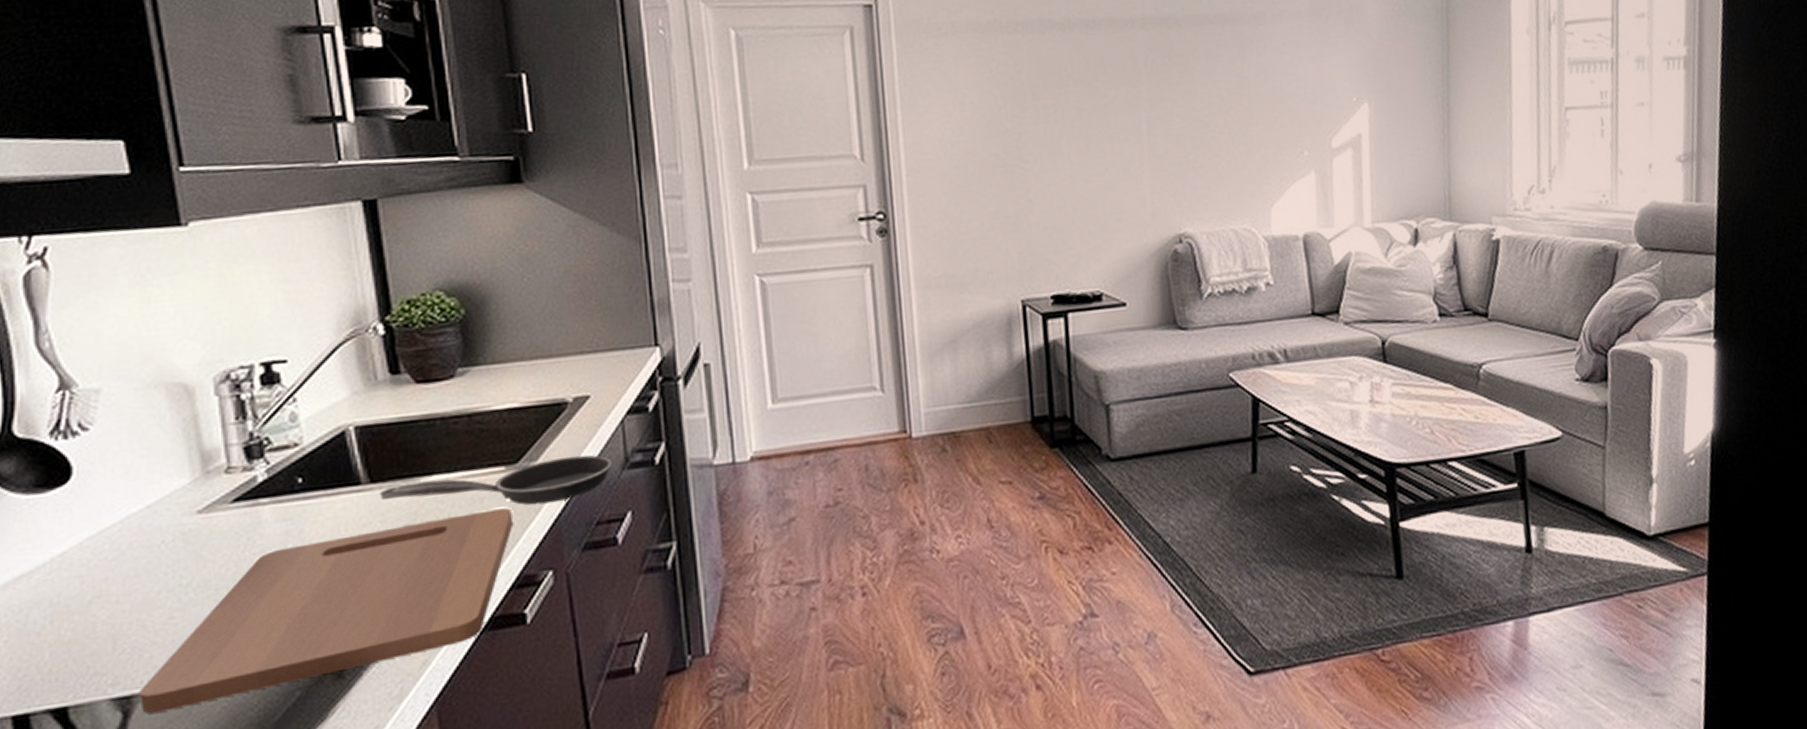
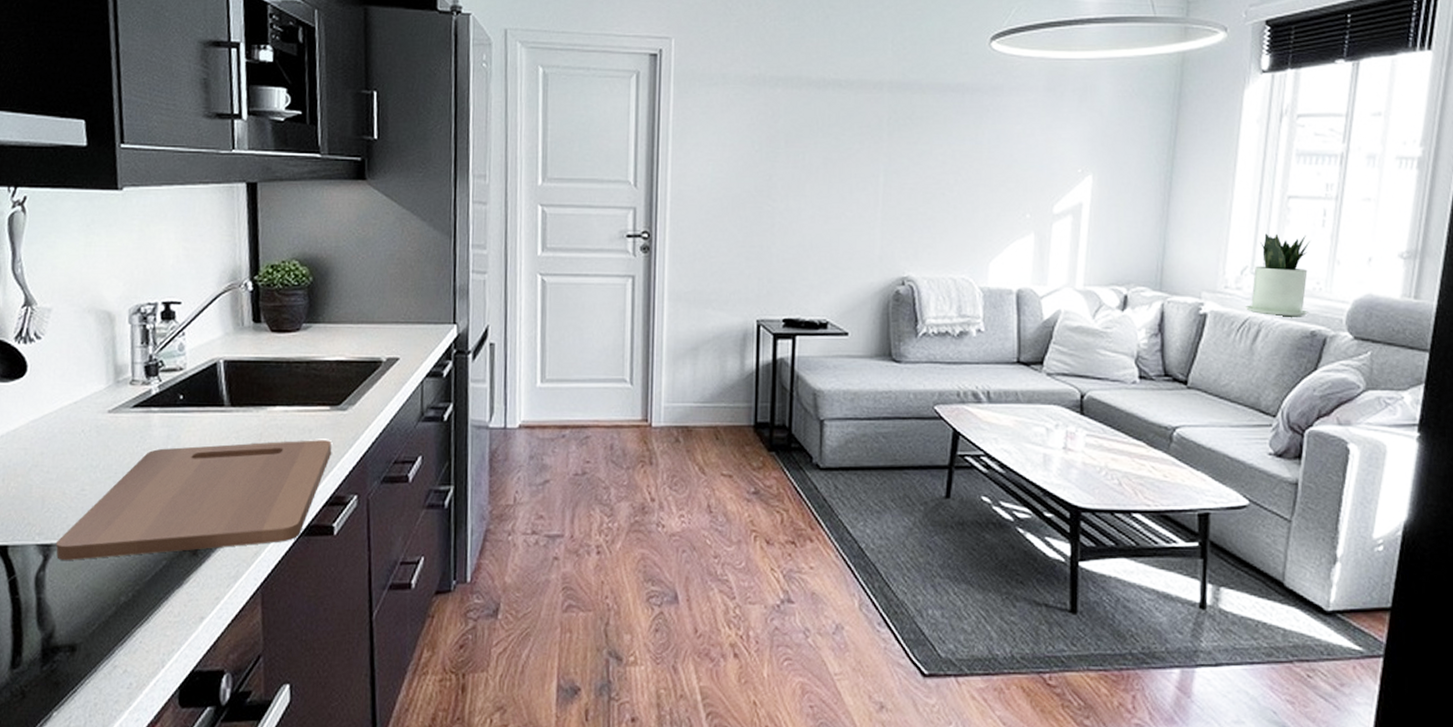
frying pan: present [379,455,614,505] -> none [236,405,412,441]
planter: none [1536,147,1598,235] -> present [1246,233,1311,317]

